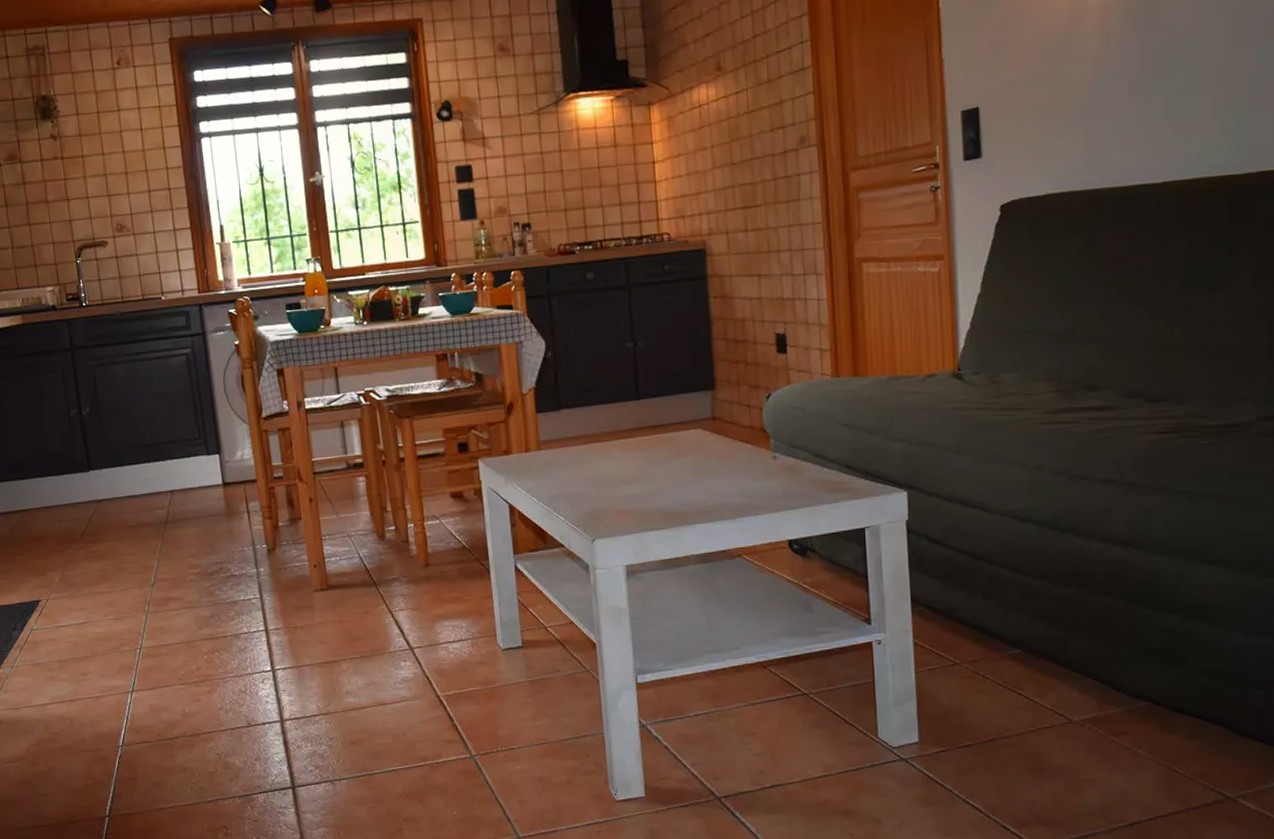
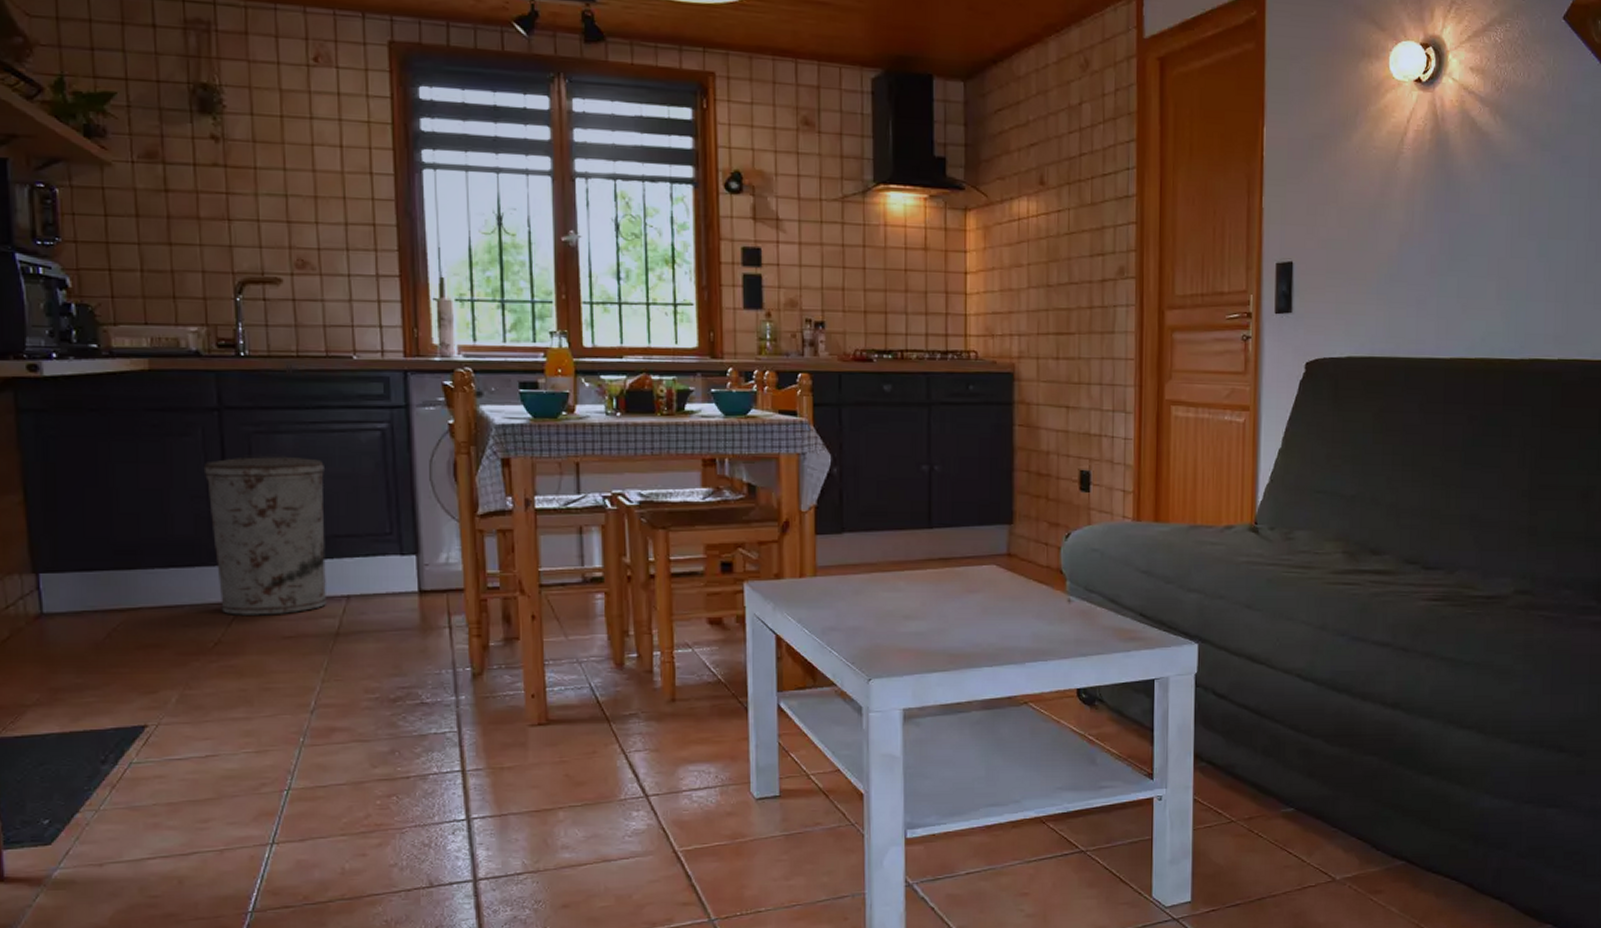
trash can: none [64,381,158,511] -> present [203,454,328,615]

